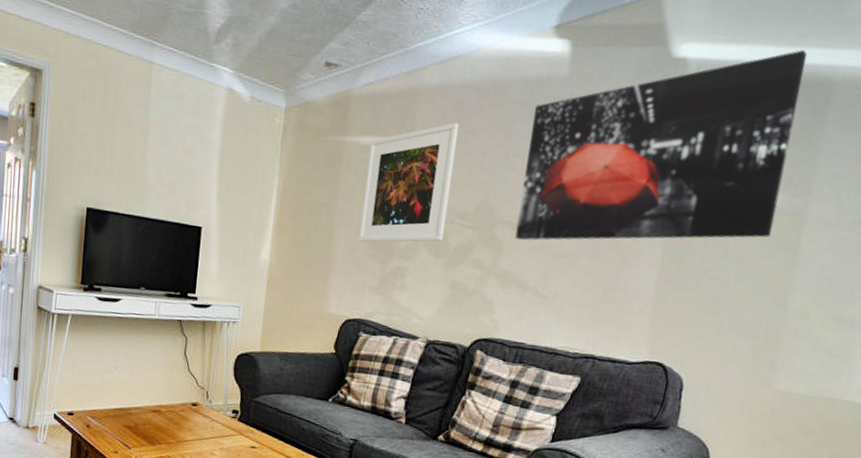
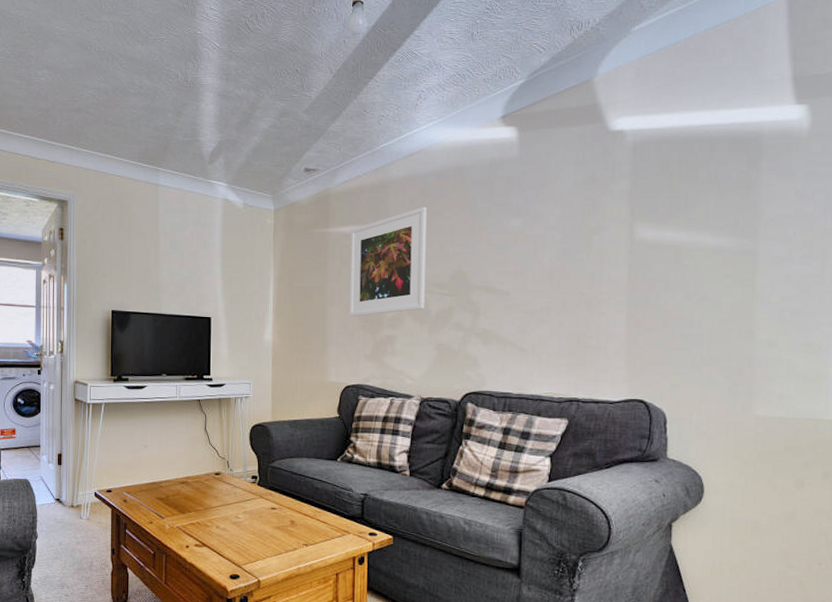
wall art: present [515,50,808,241] -> none [489,112,733,302]

